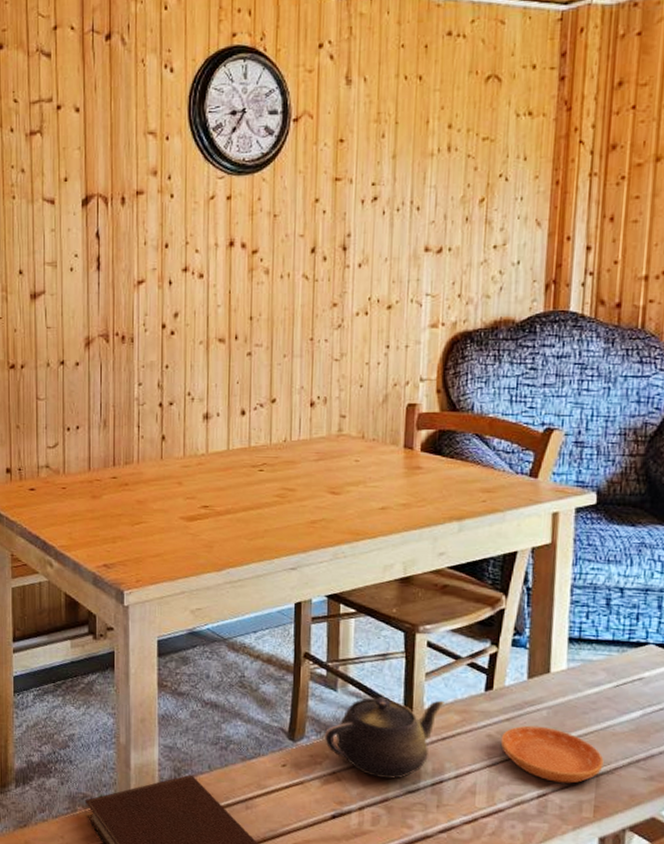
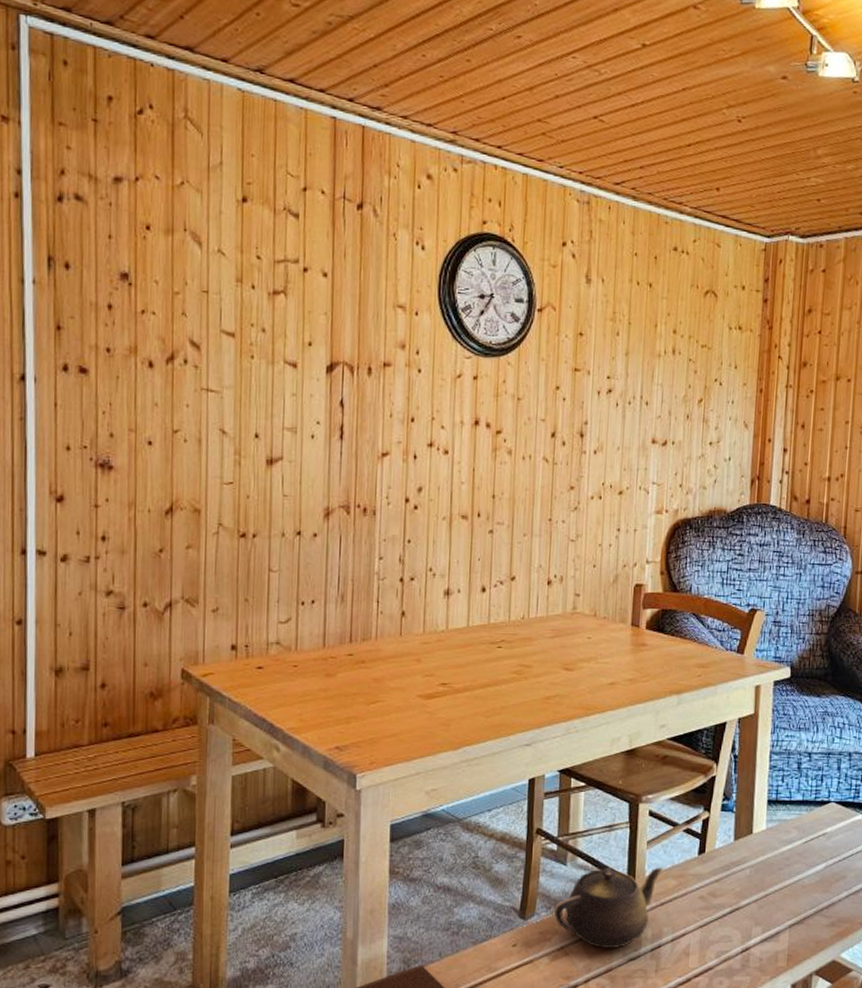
saucer: present [500,725,604,784] -> none [711,885,795,936]

